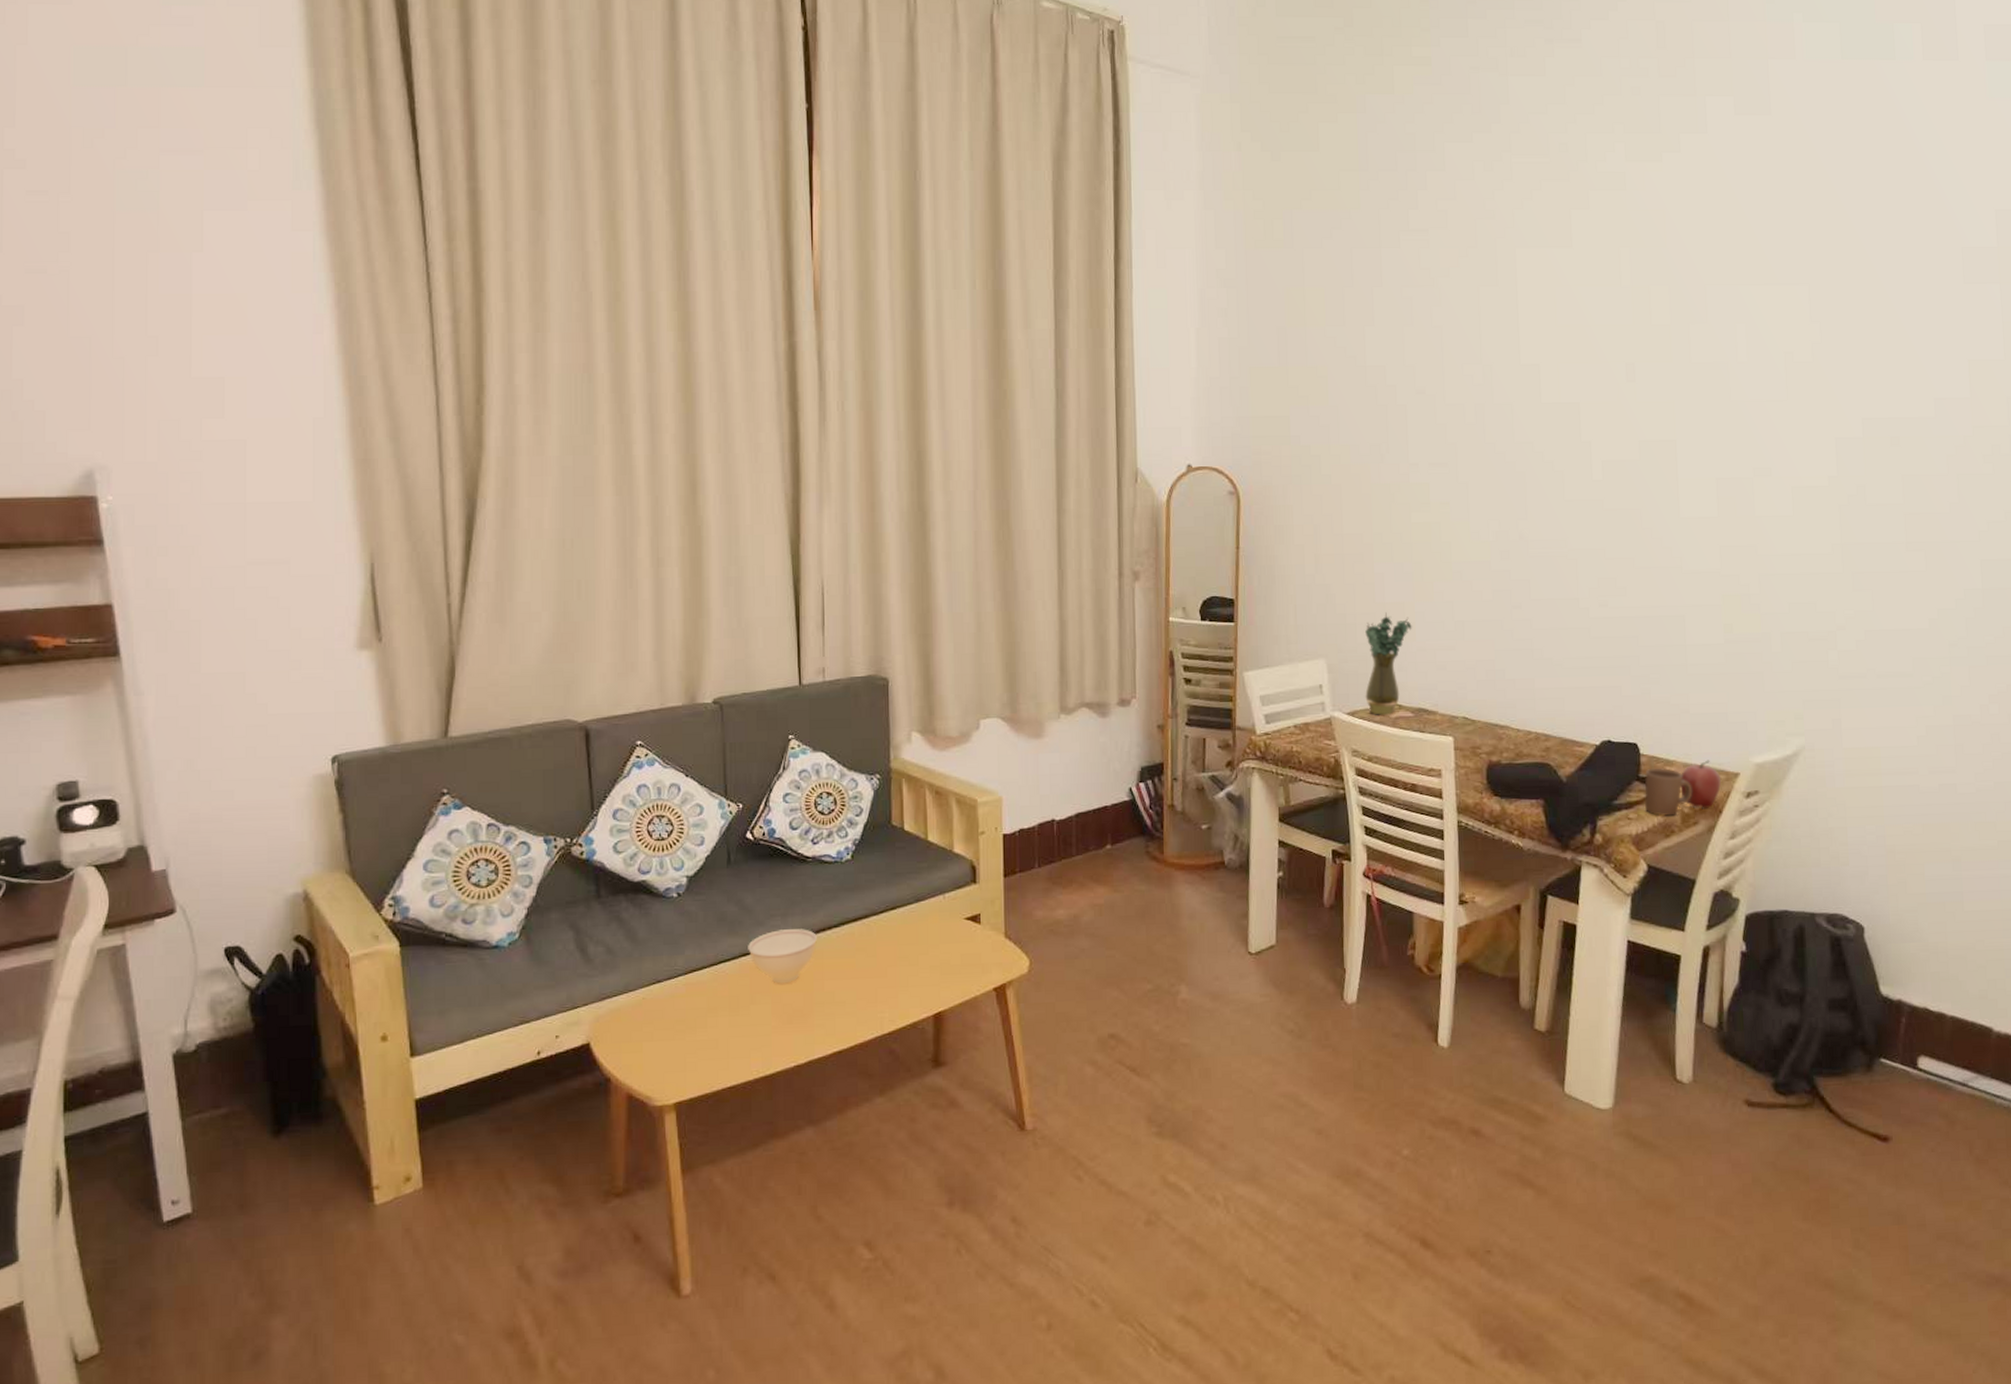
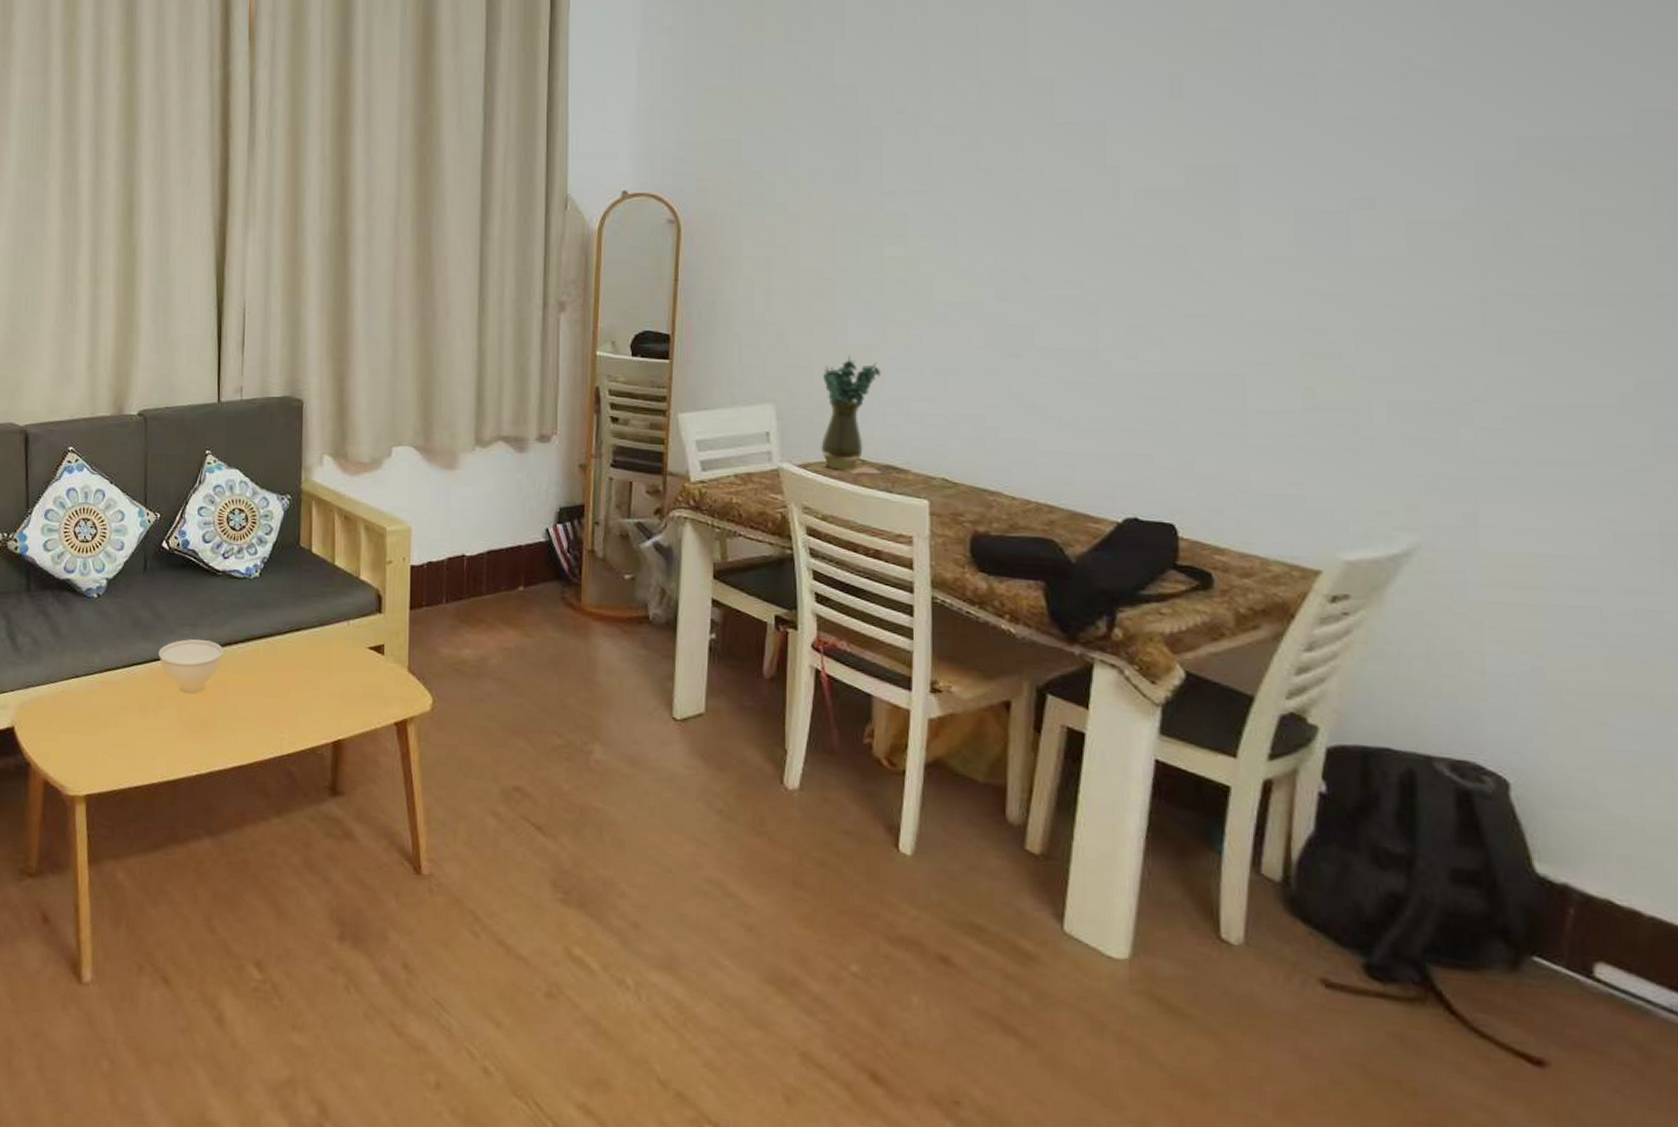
mug: present [1645,768,1693,816] -> none [1183,556,1252,615]
fruit: present [1680,760,1722,808] -> none [1234,551,1295,610]

